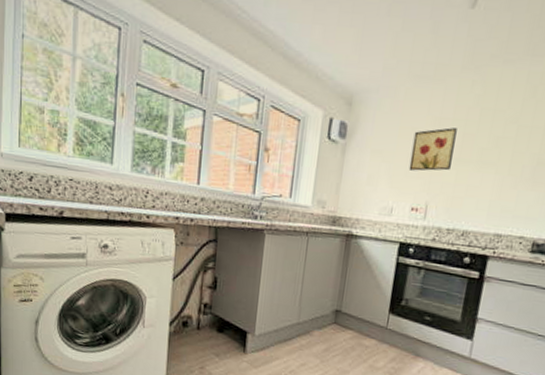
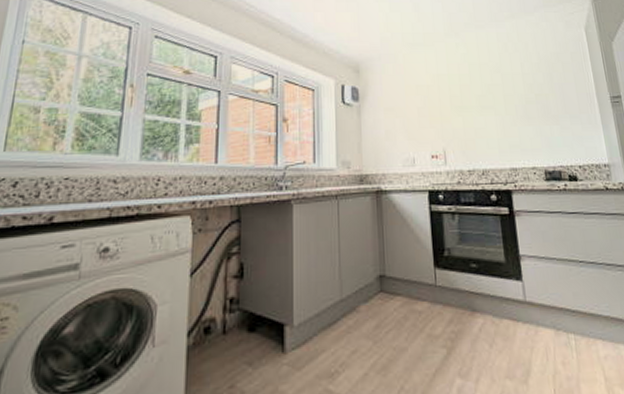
wall art: present [408,127,457,171] -> none [419,82,457,122]

